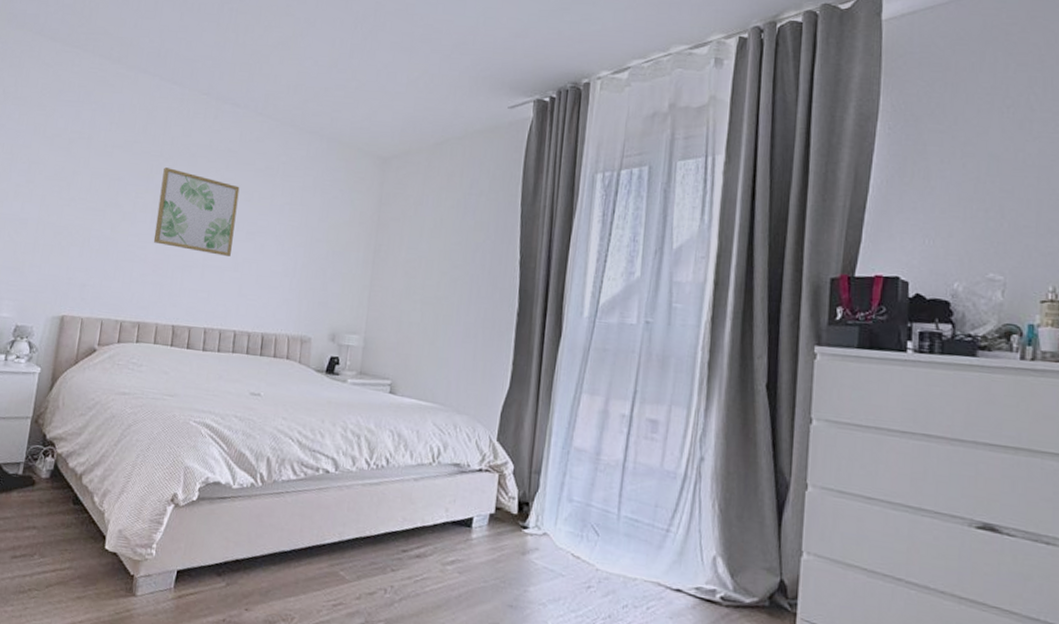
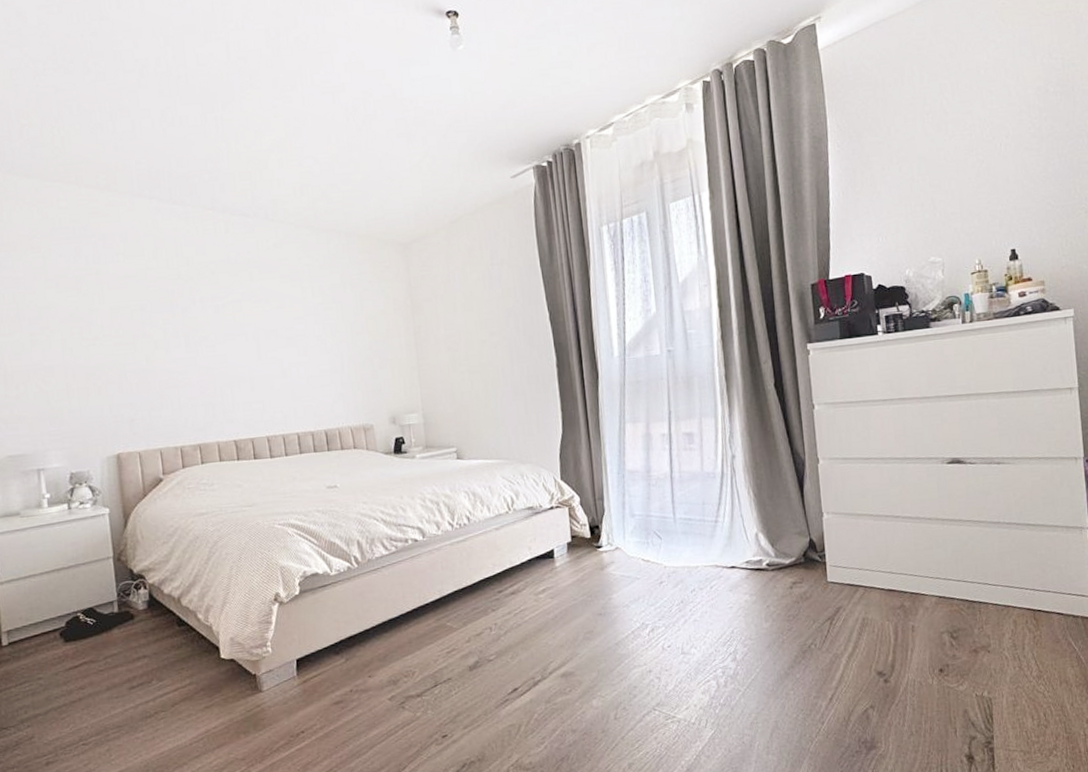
wall art: present [153,167,240,256] -> none [186,289,276,366]

